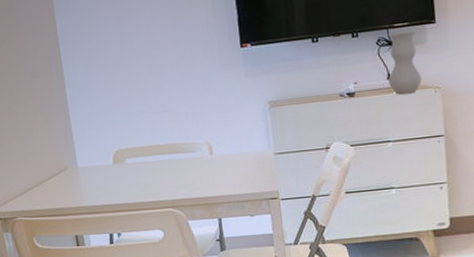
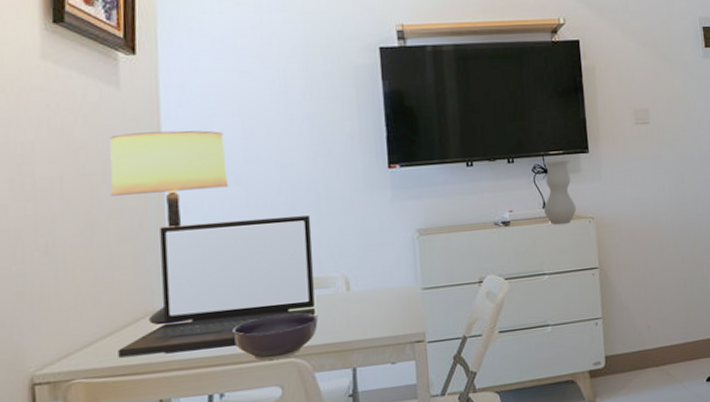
table lamp: none [20,22,110,179] -> present [110,130,228,324]
laptop: none [43,91,186,203] -> present [118,216,315,358]
bowl: none [123,172,189,209] -> present [232,312,319,361]

